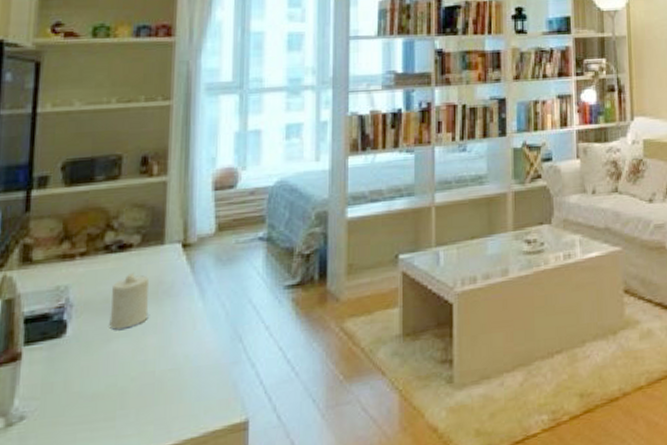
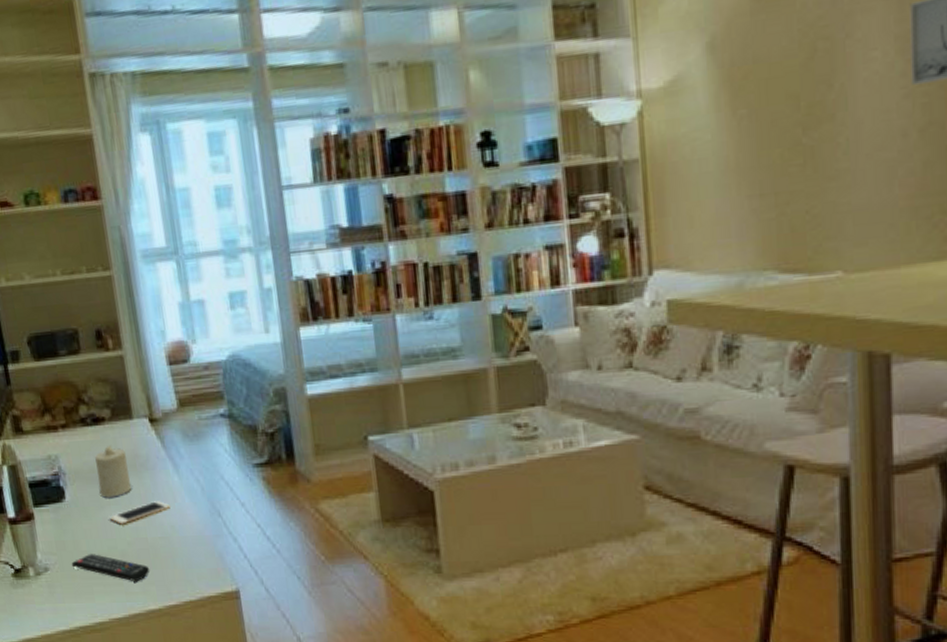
remote control: none [55,394,151,423] -> present [71,554,150,582]
cell phone: none [116,329,189,359] -> present [110,501,171,525]

